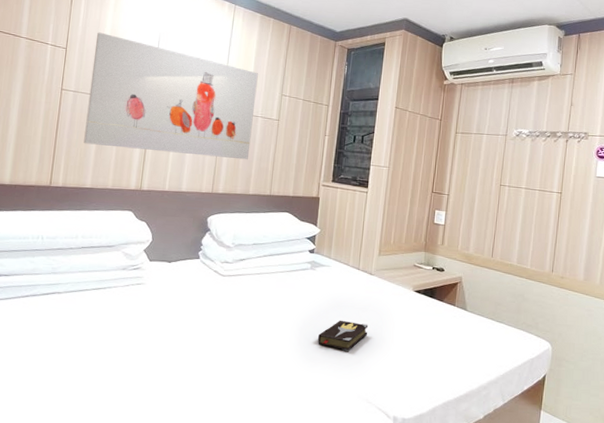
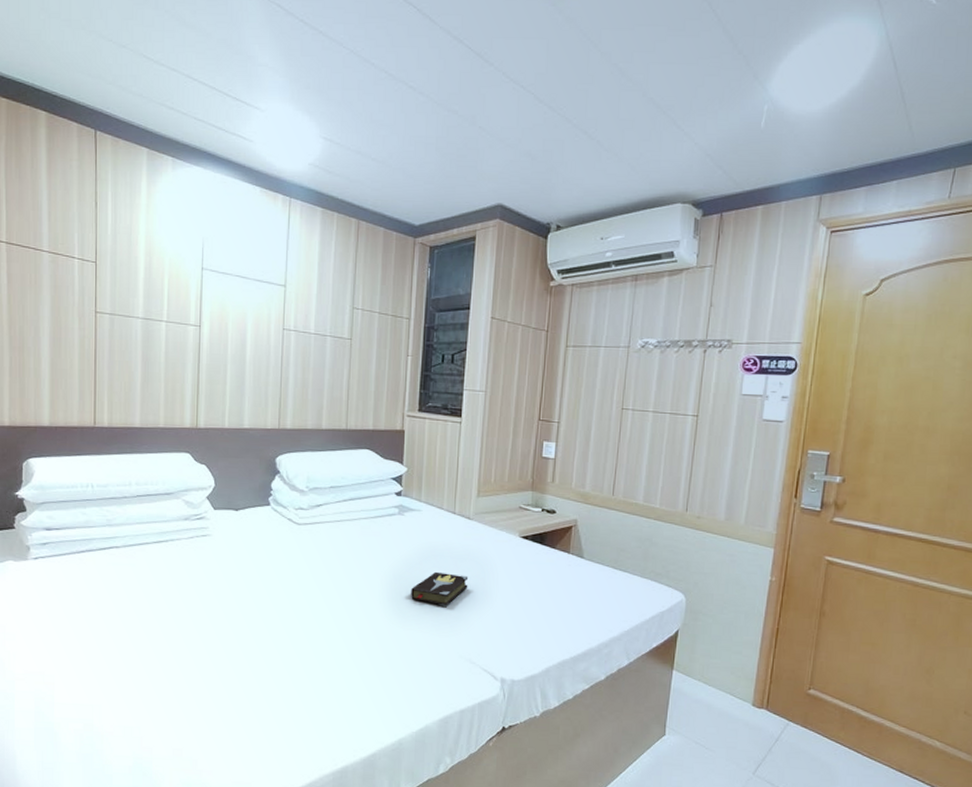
wall art: present [83,32,258,160] -> none [127,240,323,389]

